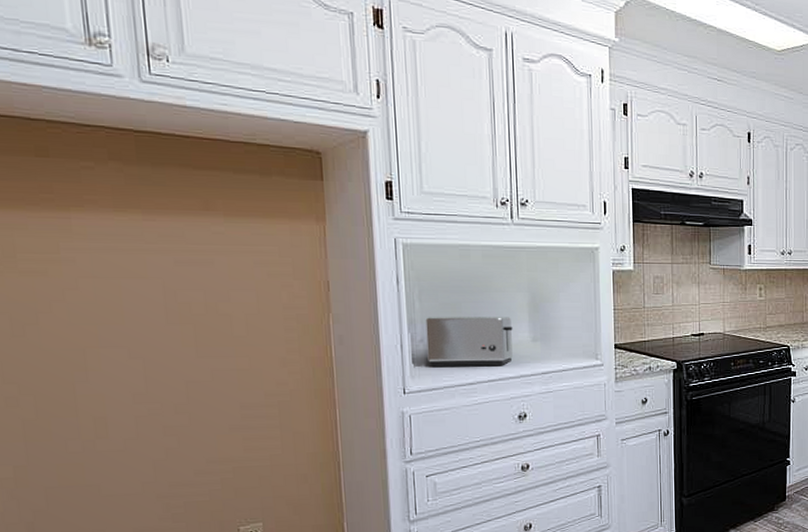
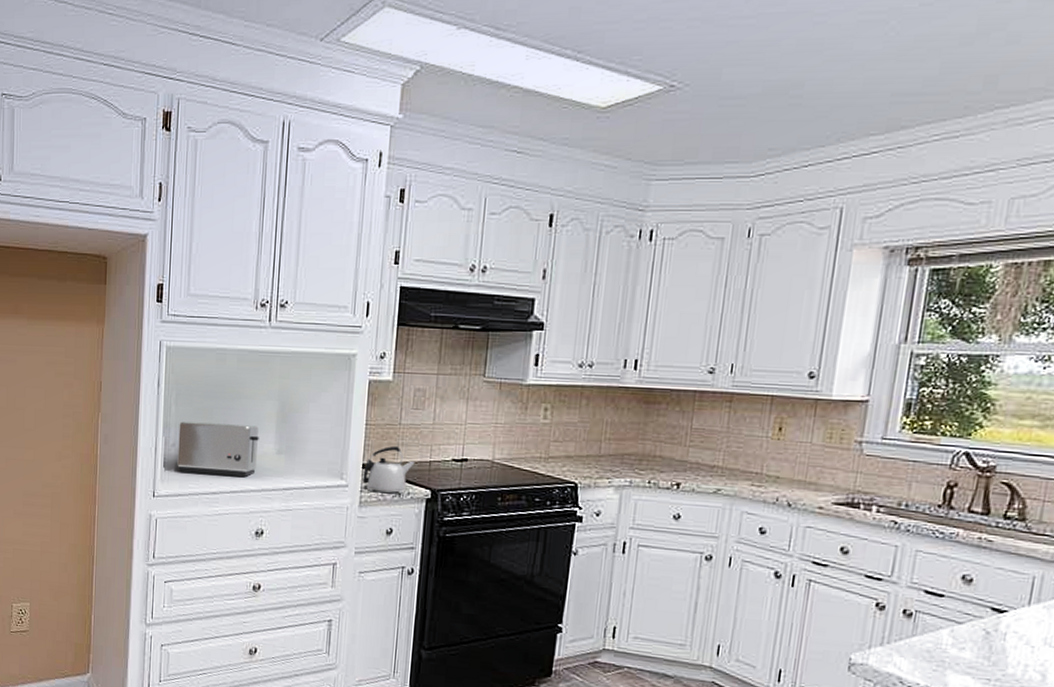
kettle: none [616,326,660,368] -> present [362,445,415,493]

